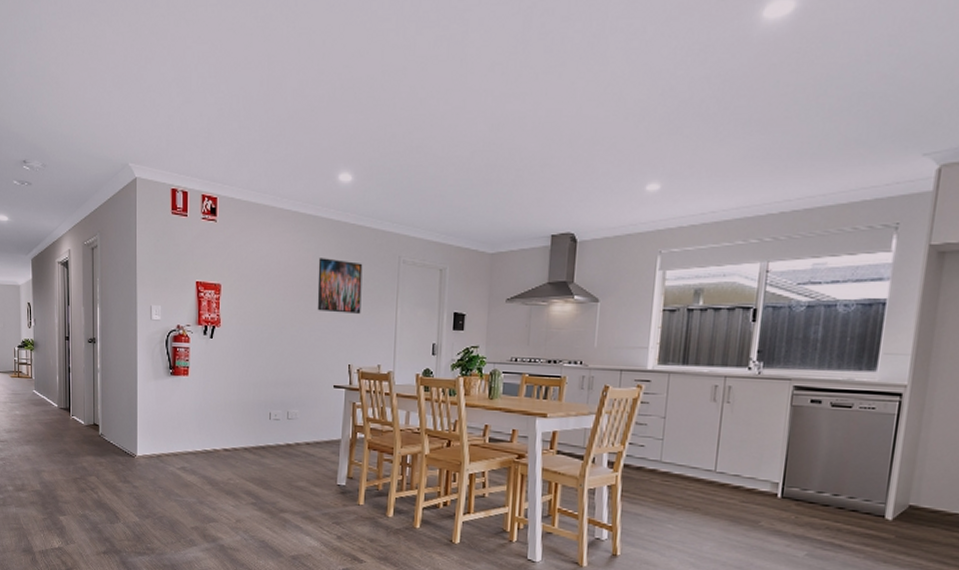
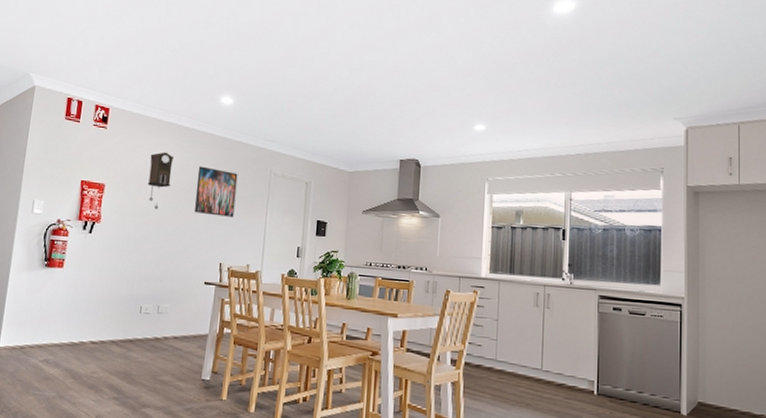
pendulum clock: none [265,244,291,309] -> present [147,152,173,210]

